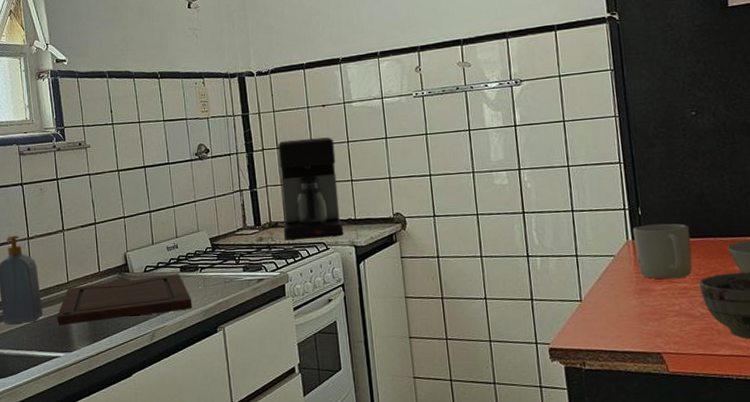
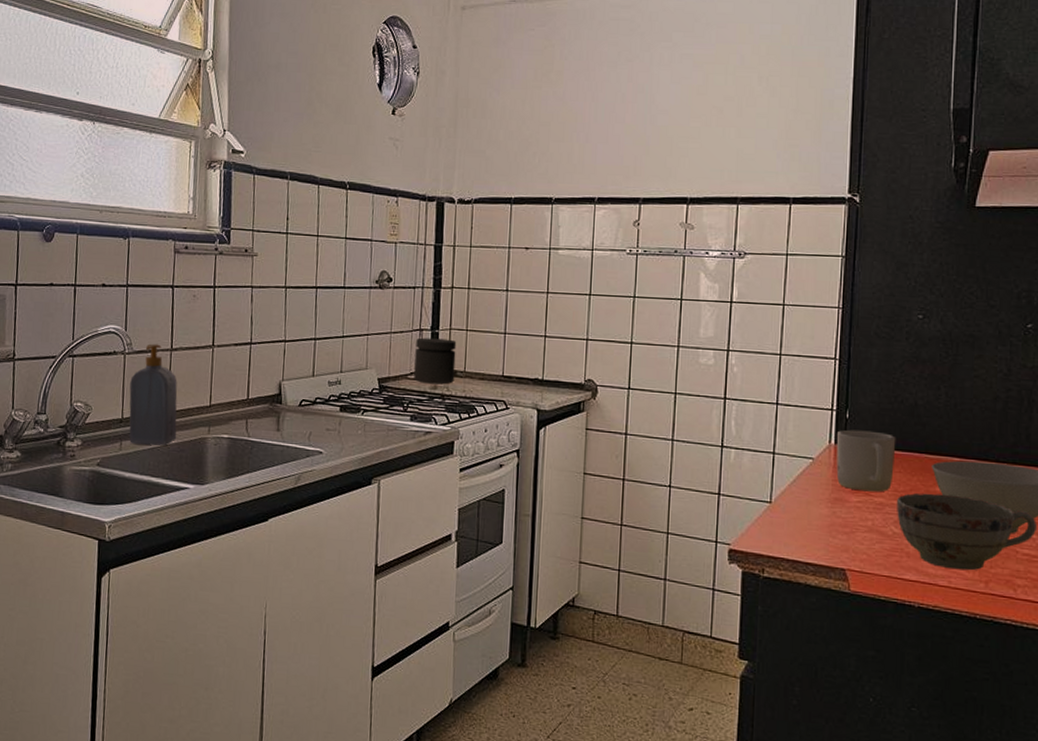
cutting board: present [56,274,193,325] -> none [191,411,348,455]
jar: none [238,195,277,238] -> present [414,337,457,385]
coffee maker: present [277,137,344,240] -> none [462,281,532,396]

